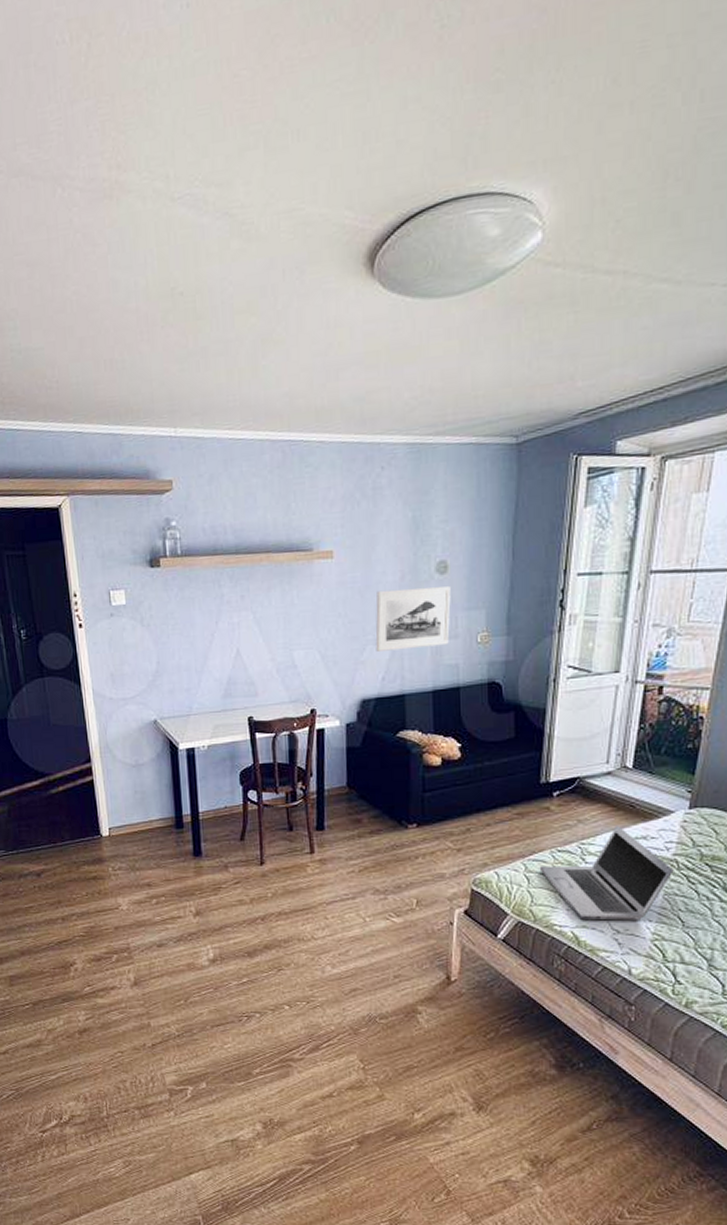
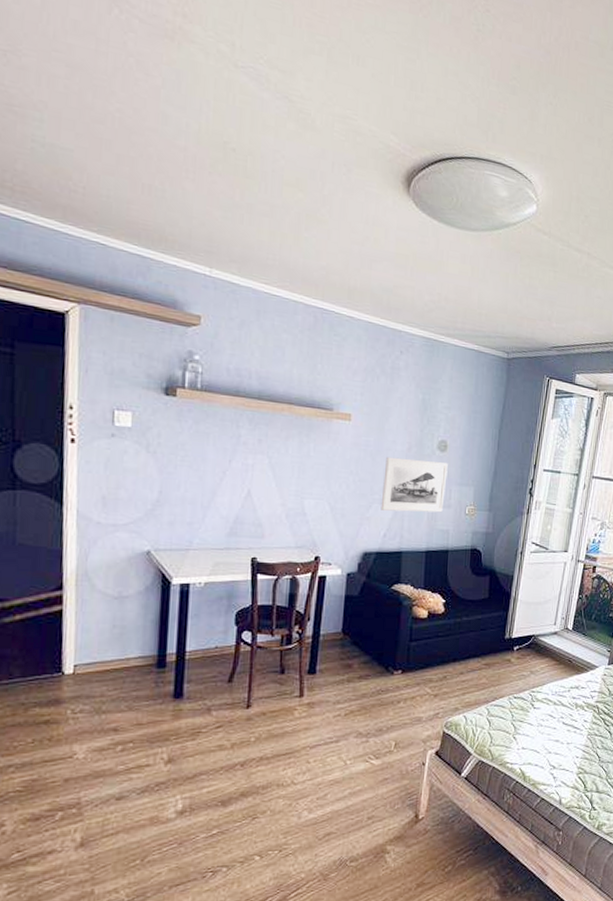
laptop: present [539,826,674,921] -> none [499,677,596,758]

